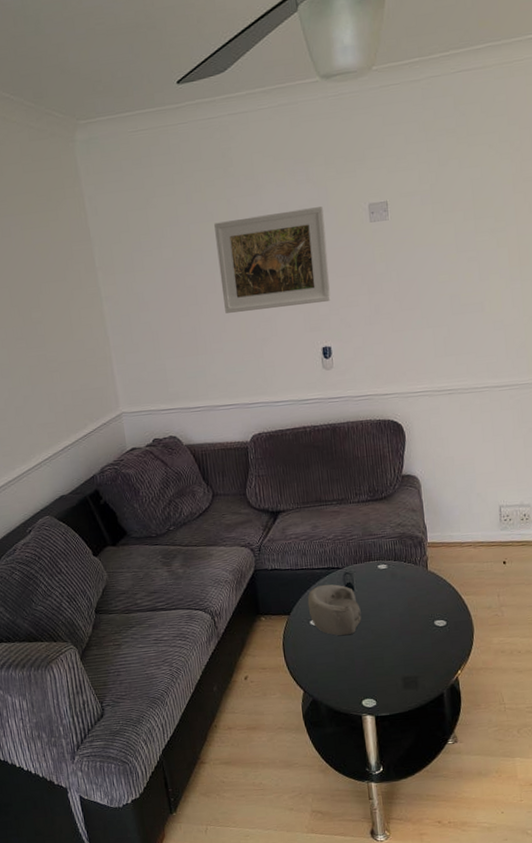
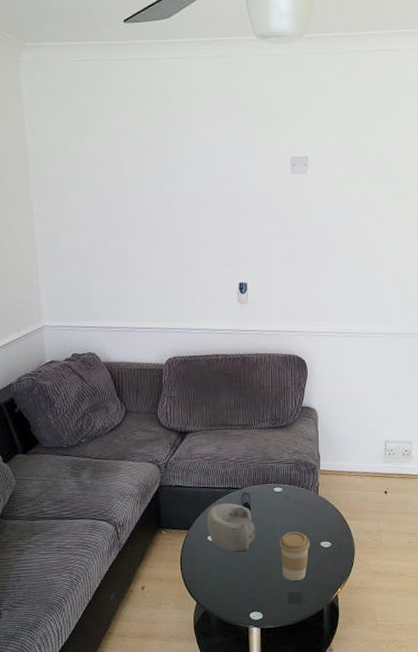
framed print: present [214,207,331,313] -> none [148,154,251,242]
coffee cup: none [388,610,423,664] -> present [279,531,311,581]

